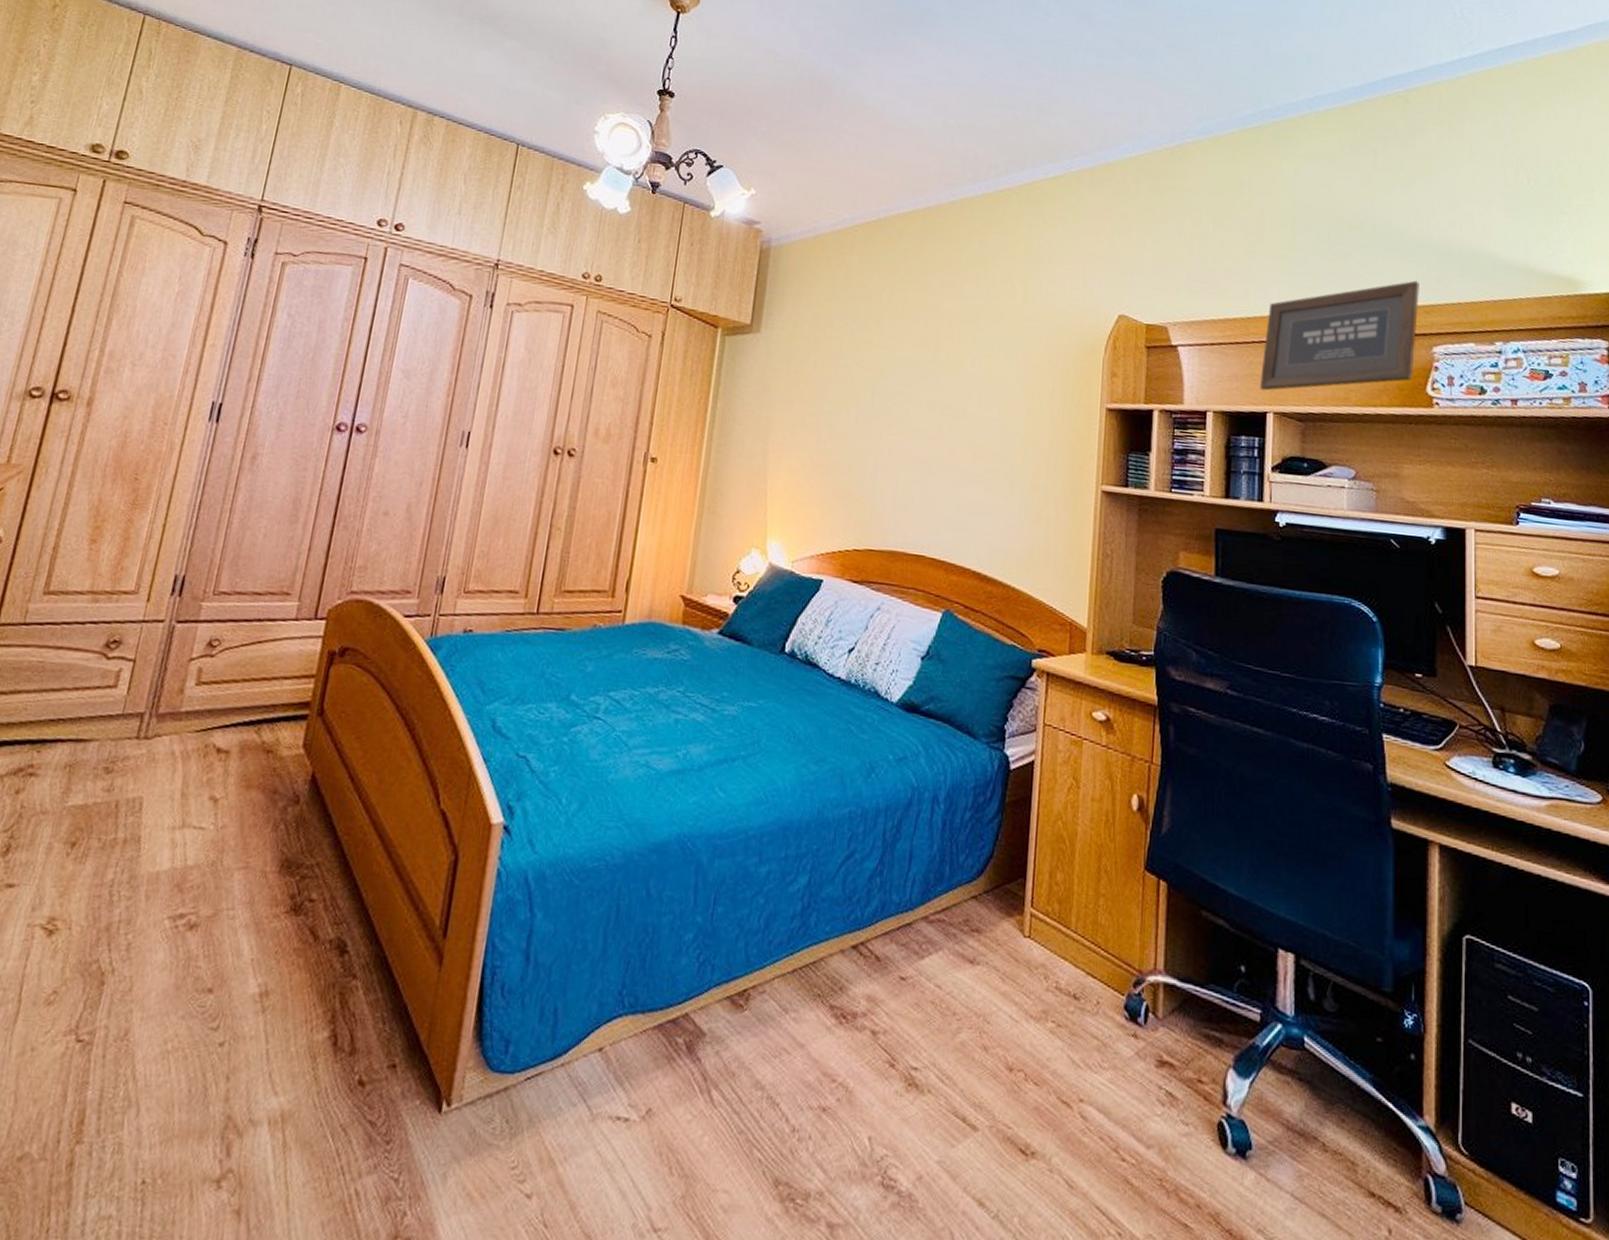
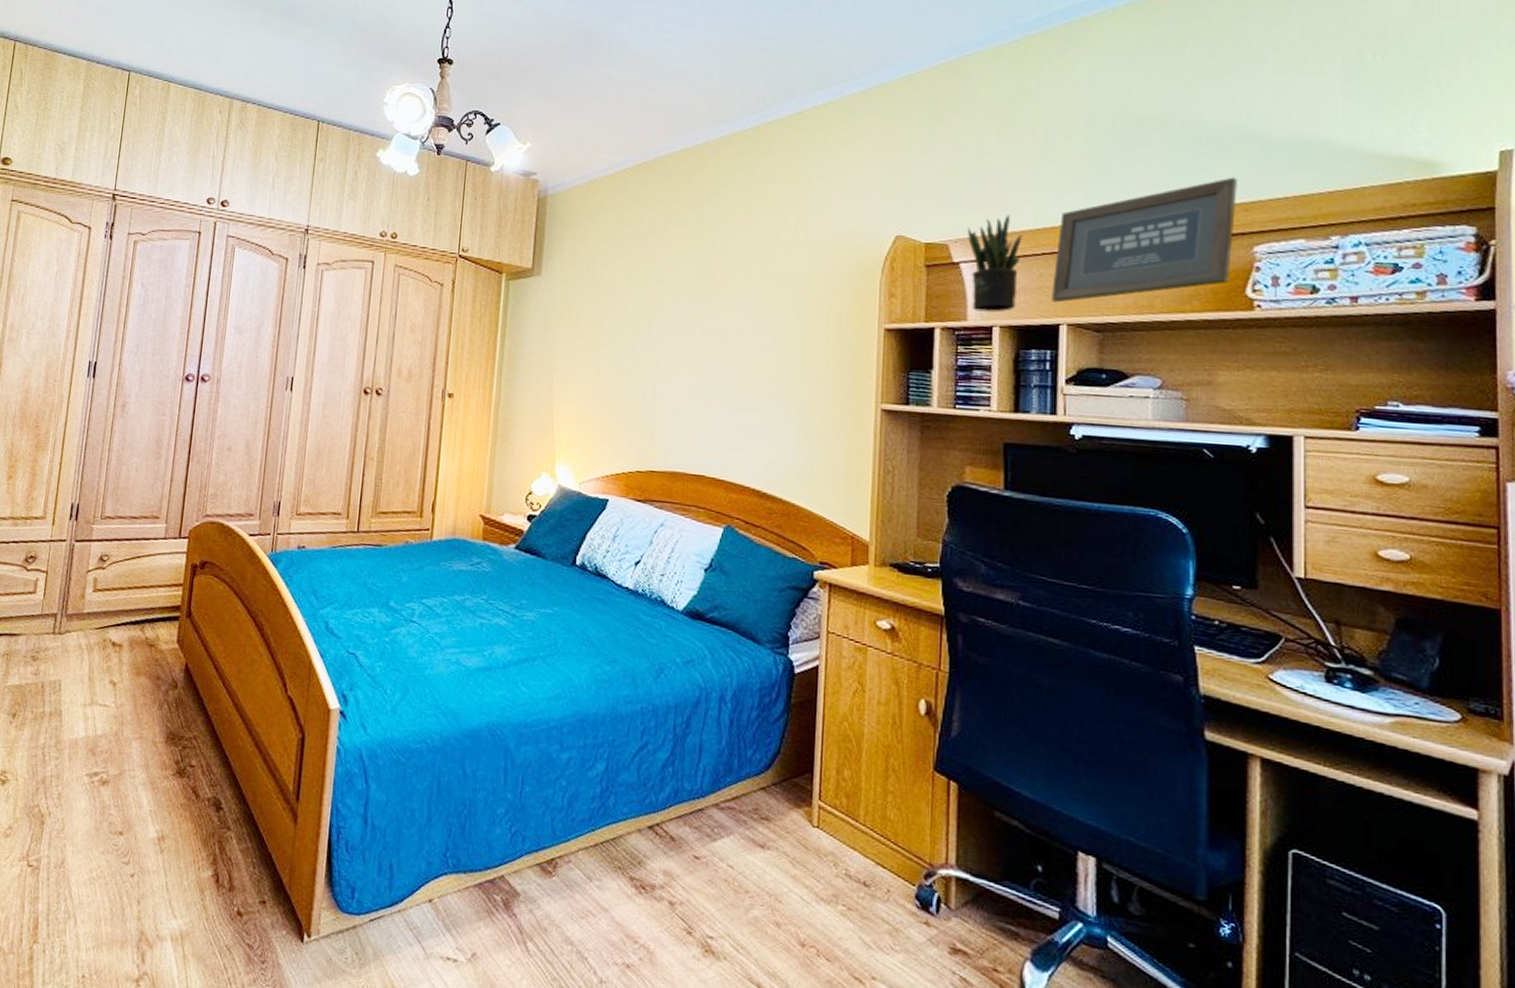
potted plant: none [1185,301,1235,398] -> present [968,214,1022,313]

